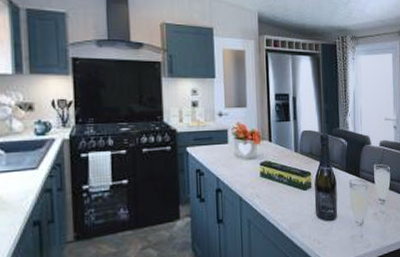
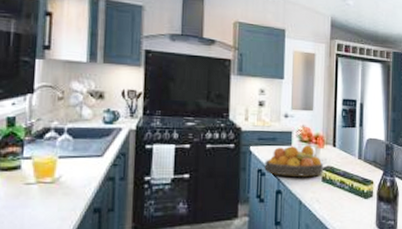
fruit bowl: none [202,142,261,174] -> present [264,145,323,177]

